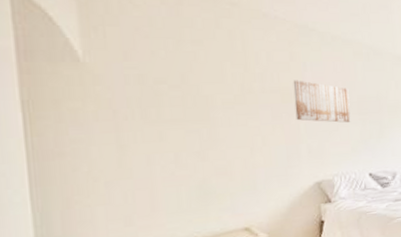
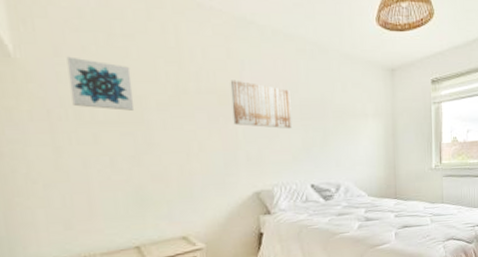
wall art: none [136,61,201,110] -> present [66,56,135,111]

